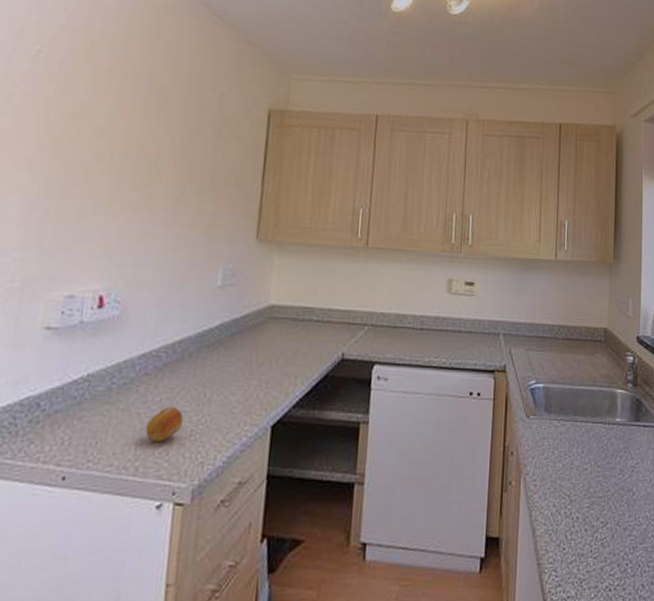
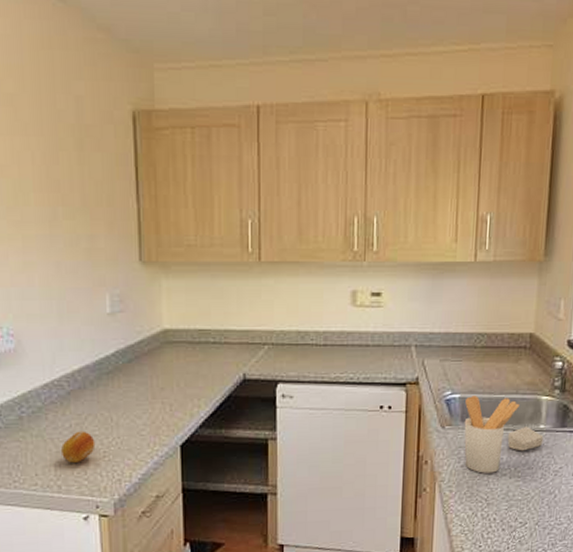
utensil holder: none [547,386,597,467] -> present [464,396,519,473]
soap bar: none [587,419,620,445] -> present [507,426,544,451]

